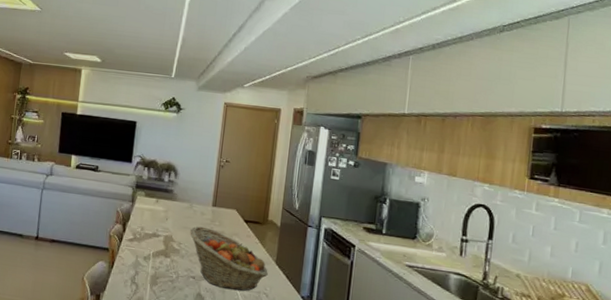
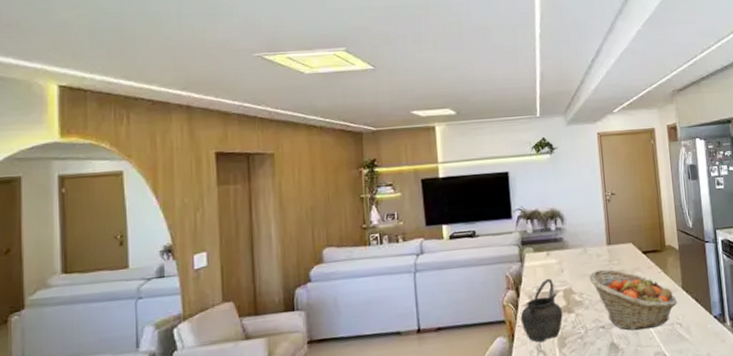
kettle: none [122,222,160,276] -> present [520,278,563,342]

